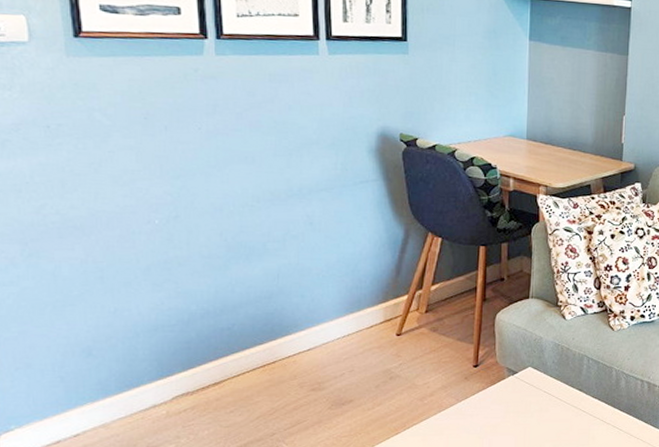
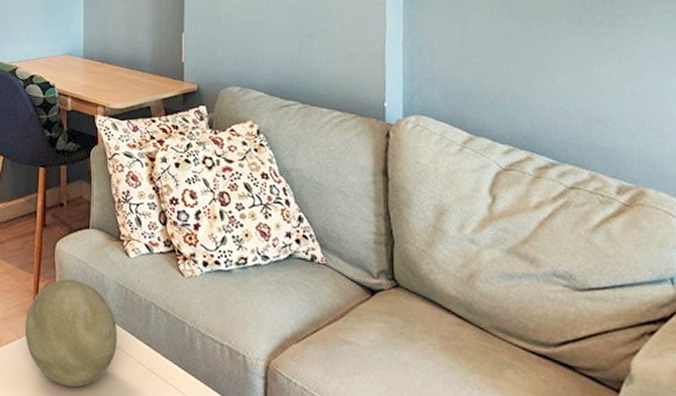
decorative ball: none [464,345,553,435] -> present [24,279,118,387]

